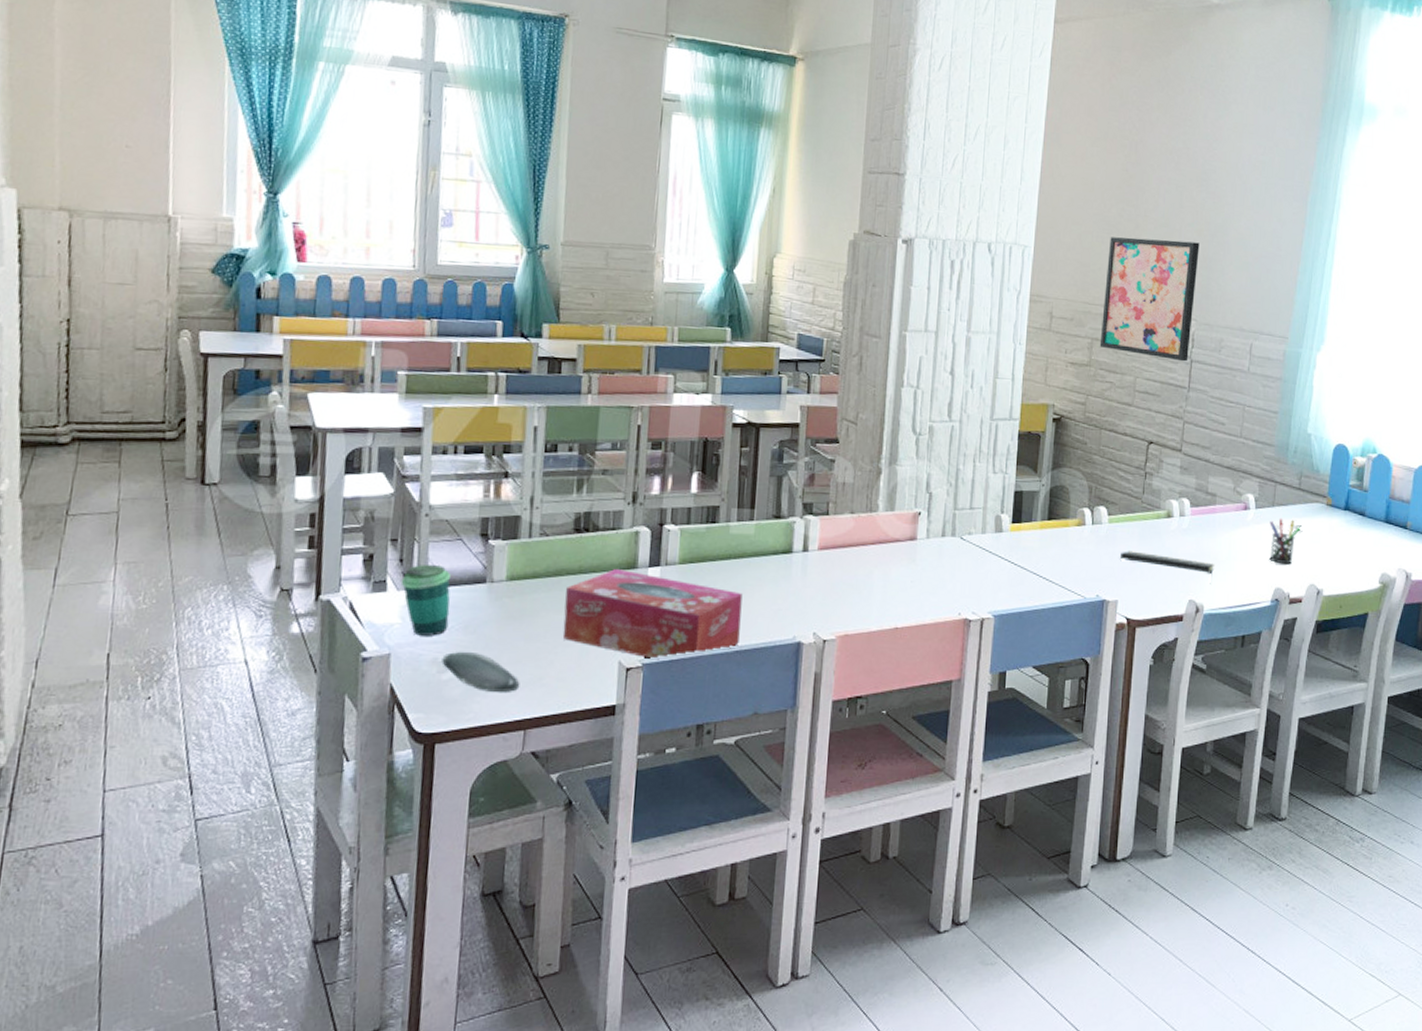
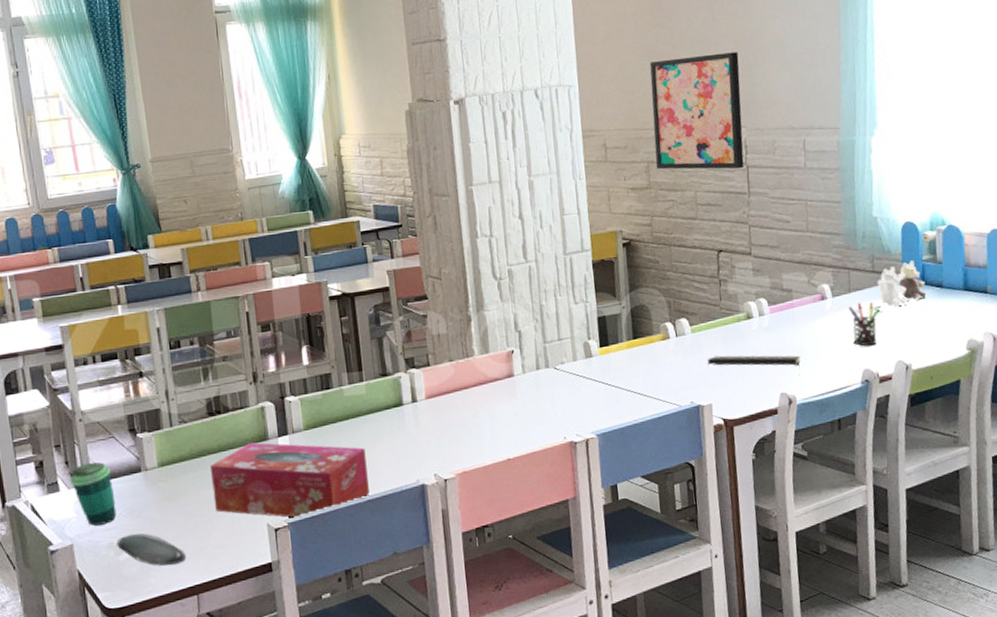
teddy bear: none [1301,484,1348,529] -> present [877,260,927,307]

